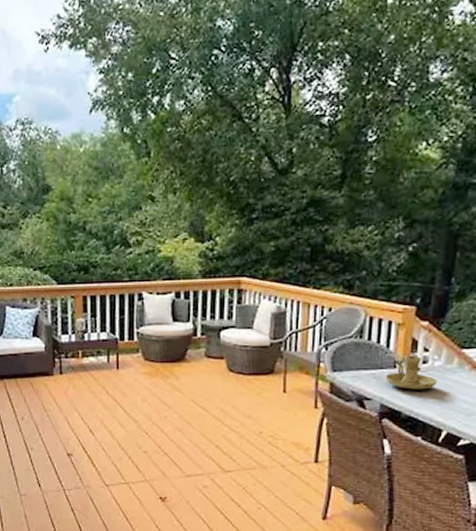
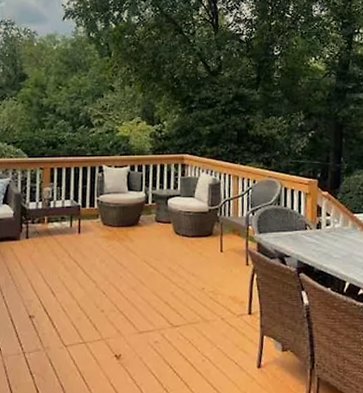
candle holder: present [385,355,438,390] -> none [299,219,339,248]

